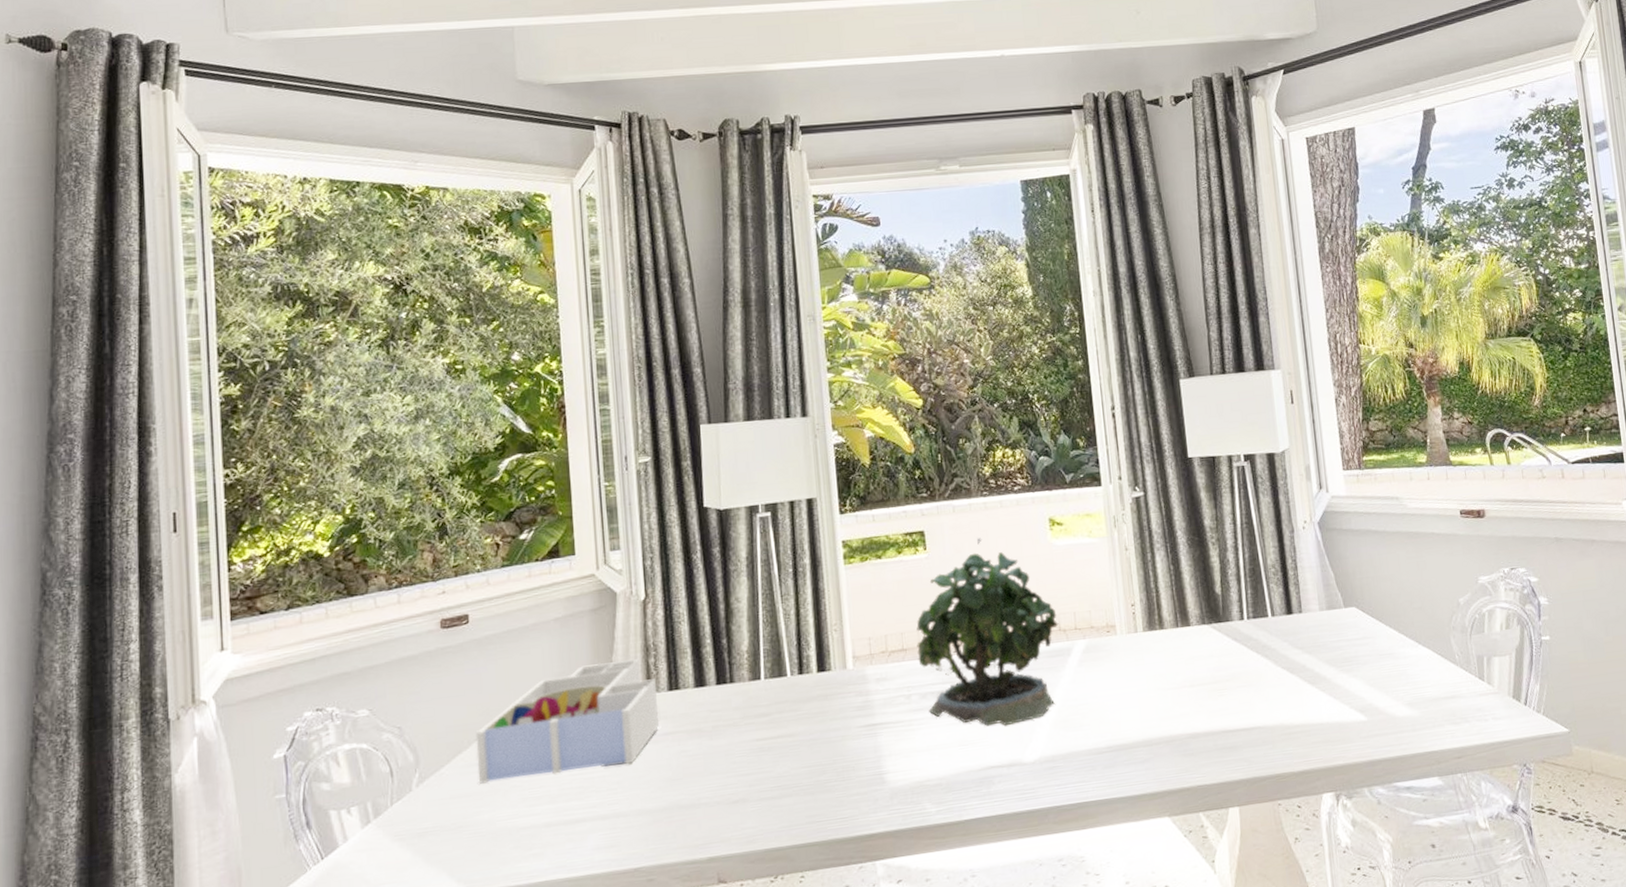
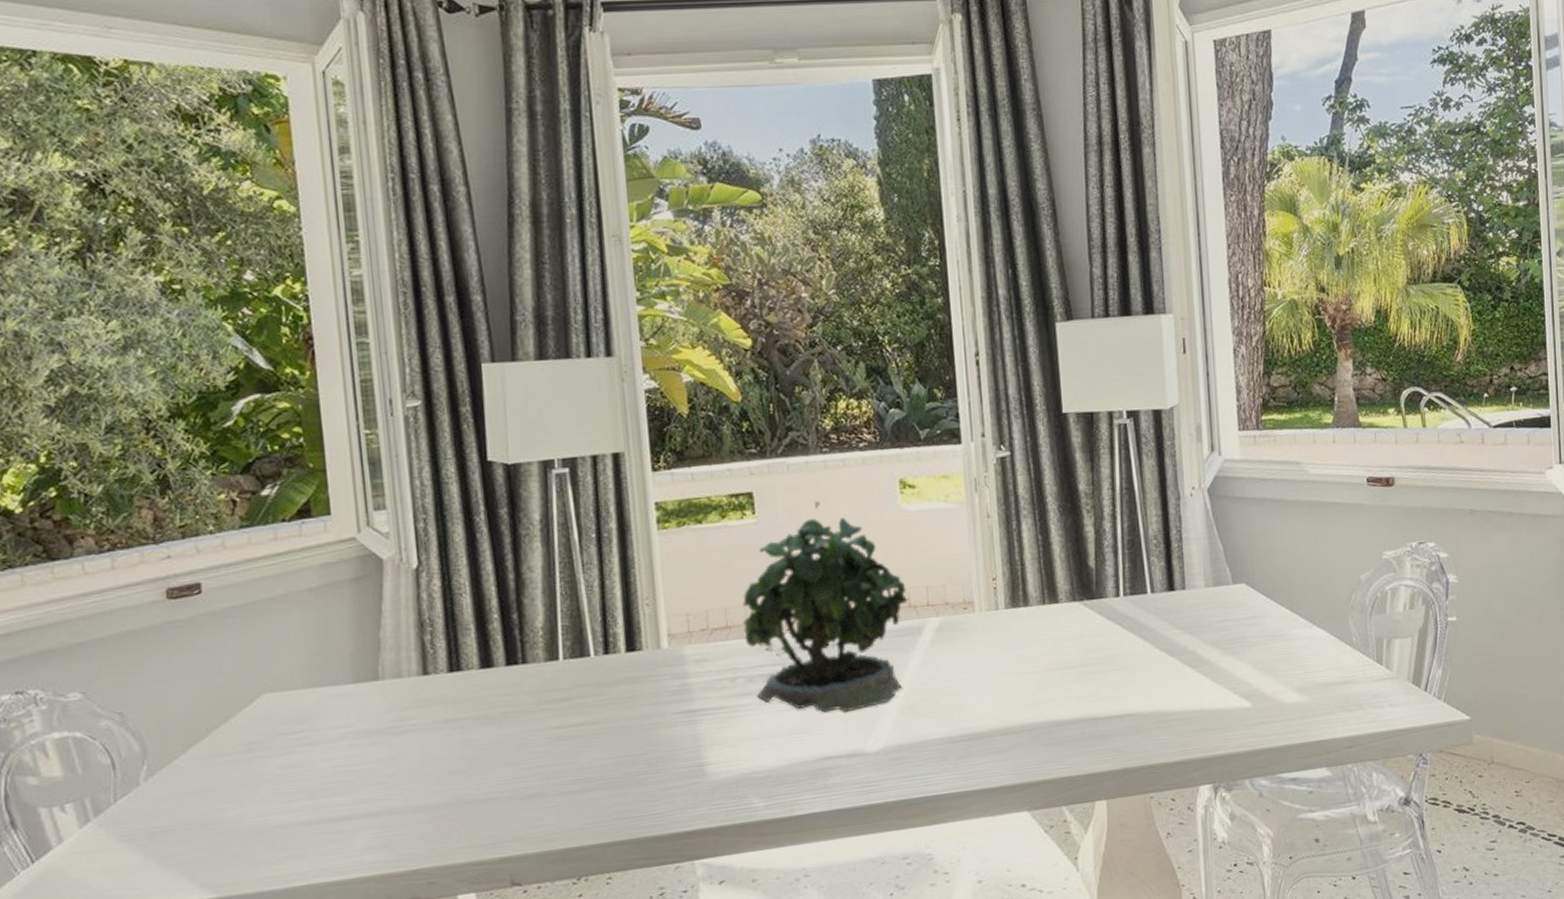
desk organizer: present [475,658,659,784] -> none [215,635,438,777]

